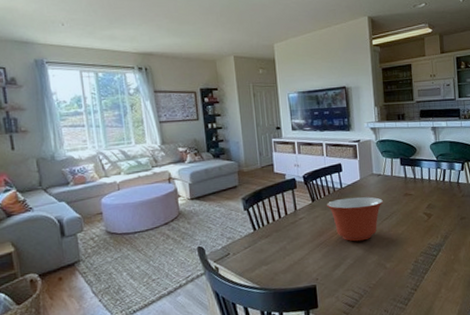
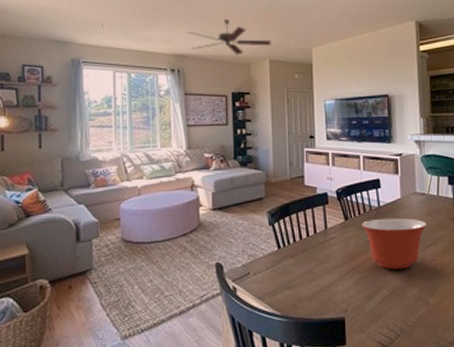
ceiling fan: none [151,17,235,53] -> present [187,19,271,56]

